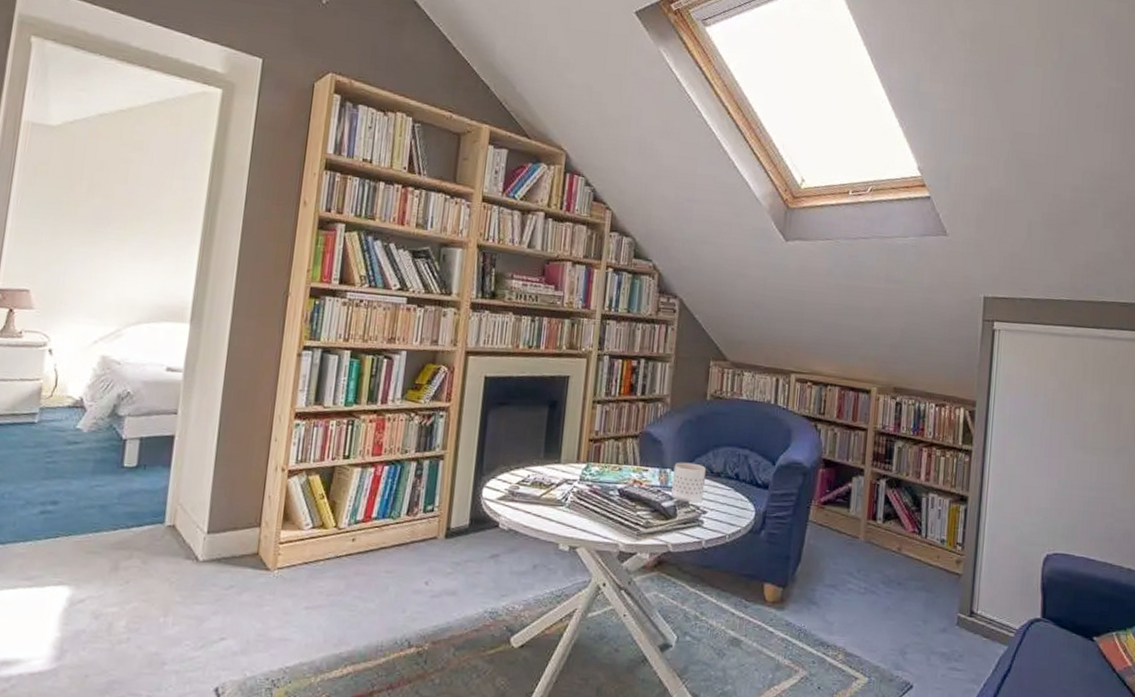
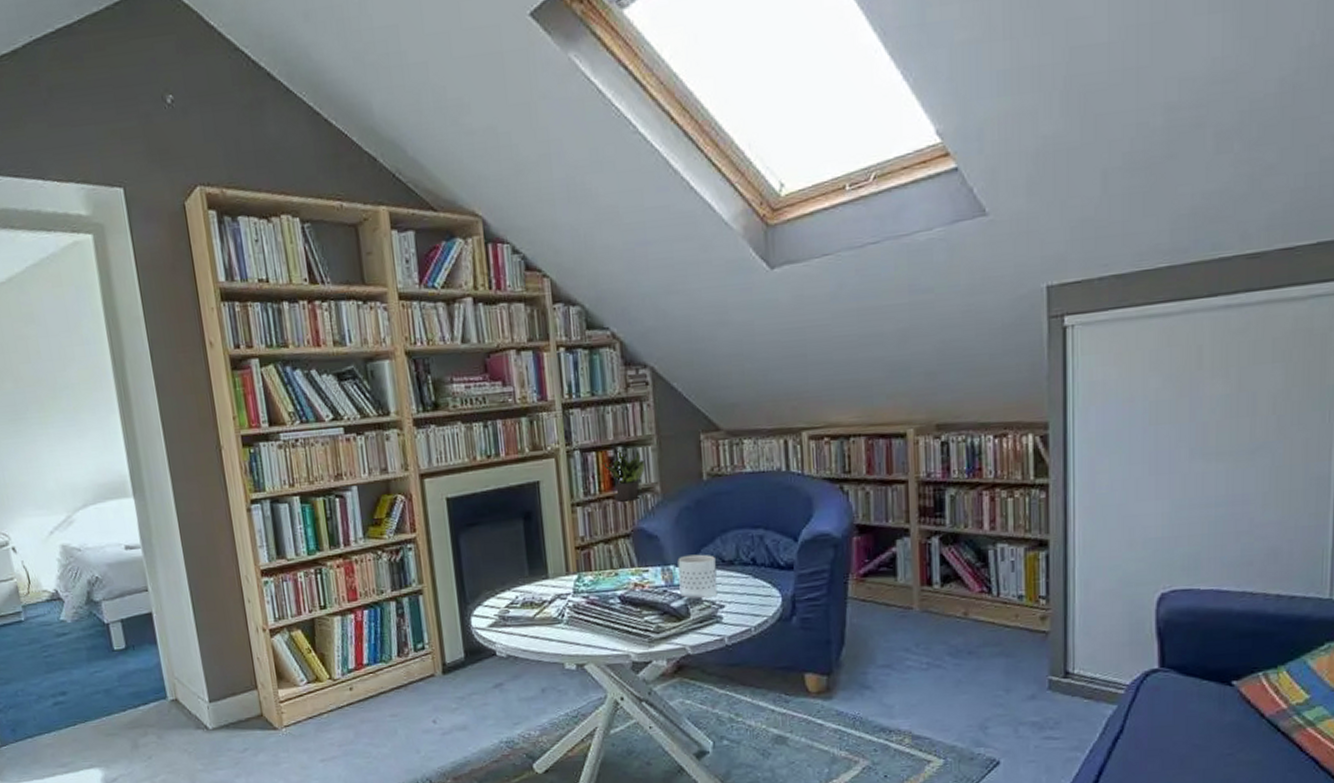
potted plant: none [625,361,661,408] -> present [602,449,645,503]

